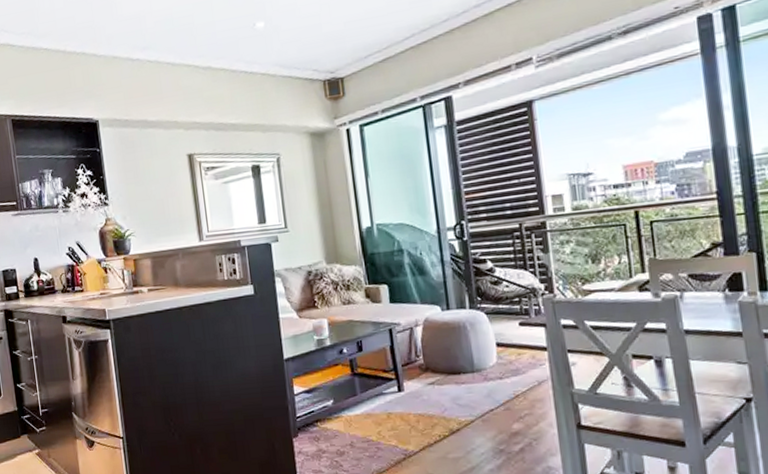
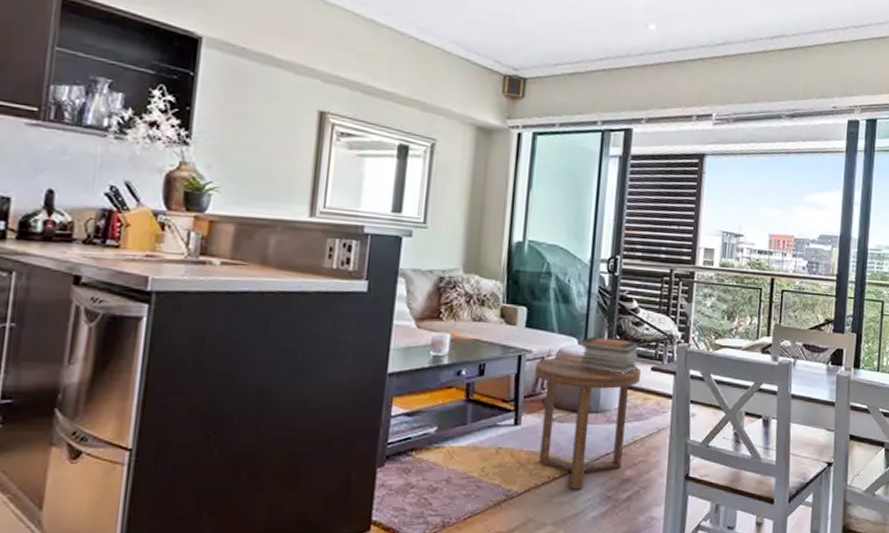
side table: none [406,322,510,446] -> present [535,356,641,489]
book stack: none [442,300,504,333] -> present [579,336,640,373]

